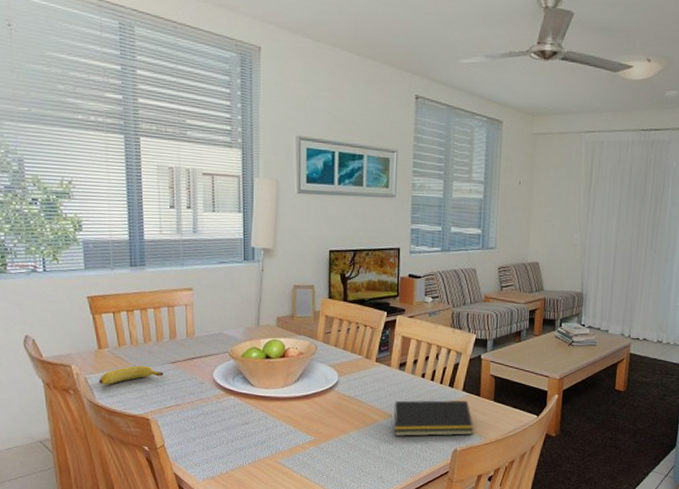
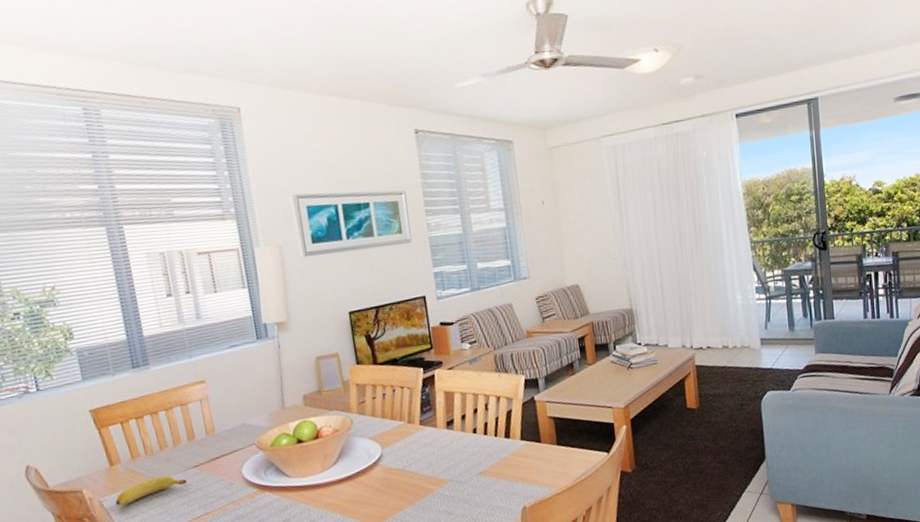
notepad: present [393,400,474,437] -> none [448,450,542,504]

